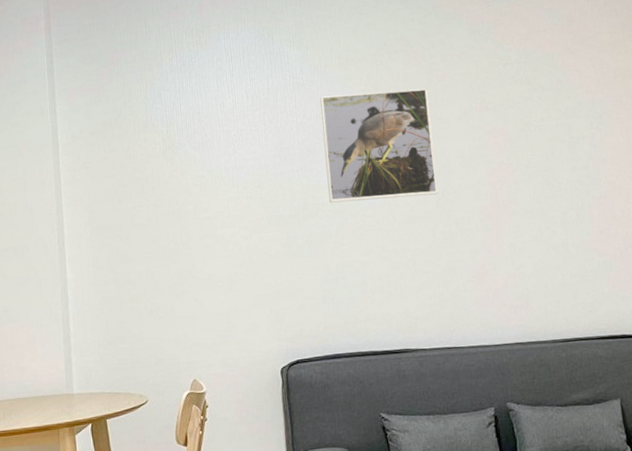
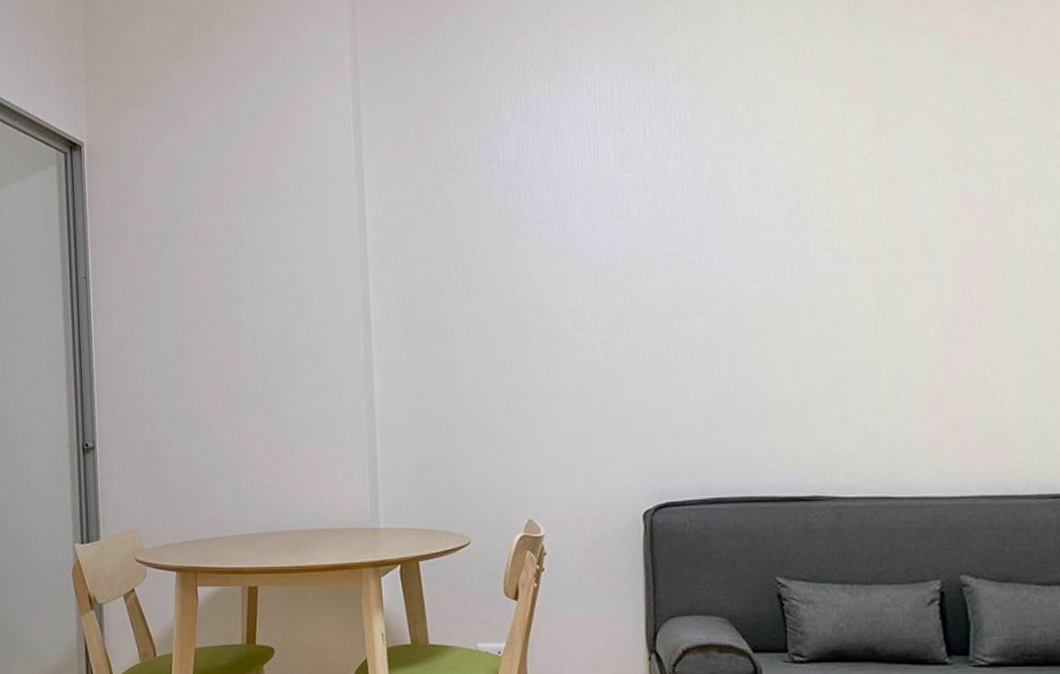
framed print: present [320,88,439,203] -> none [717,137,882,298]

